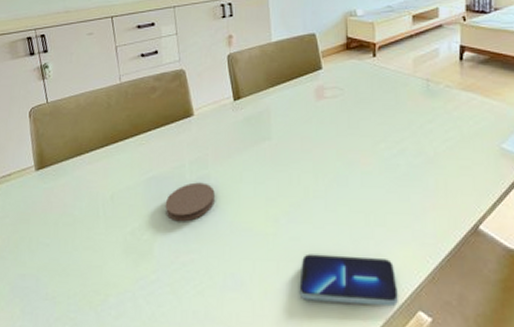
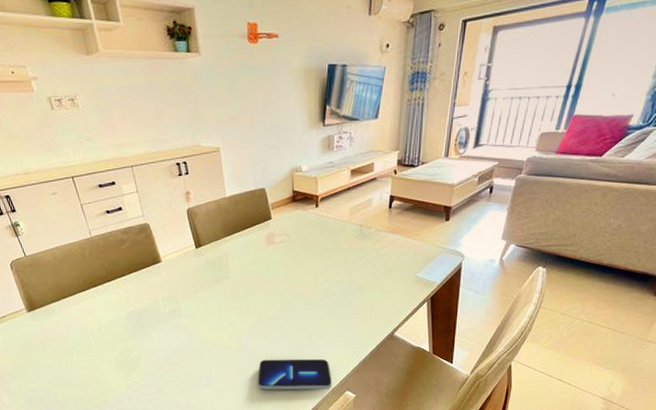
coaster: present [165,182,215,222] -> none [145,314,187,344]

